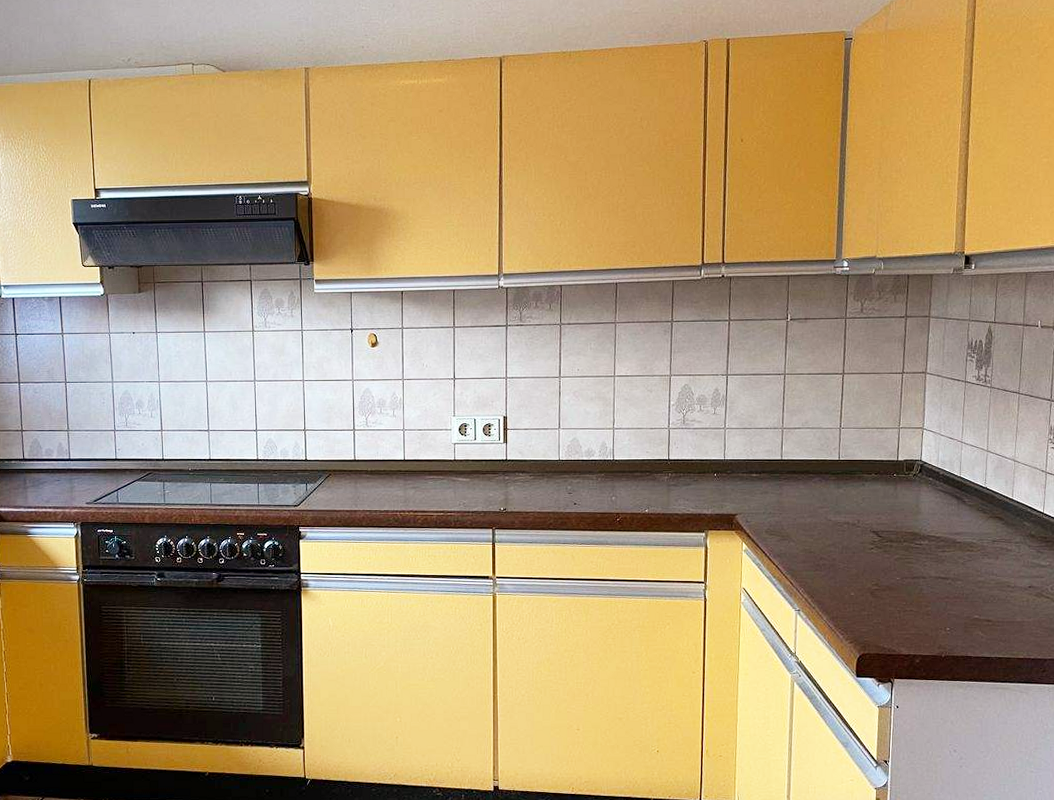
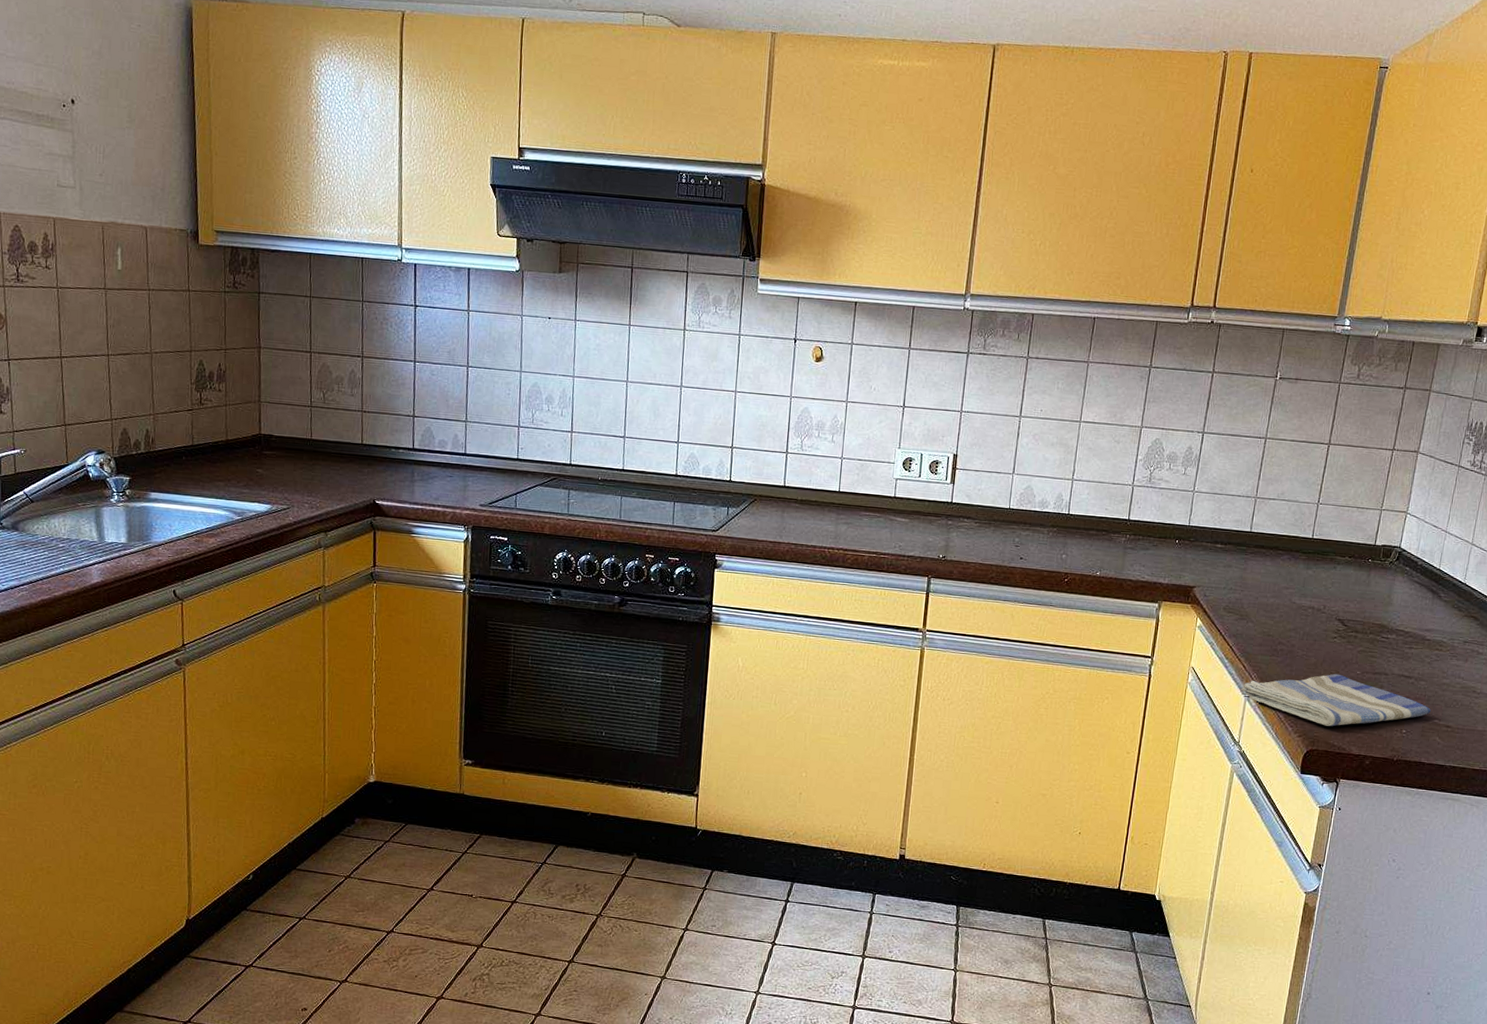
dish towel: none [791,581,970,631] -> present [1241,673,1431,727]

